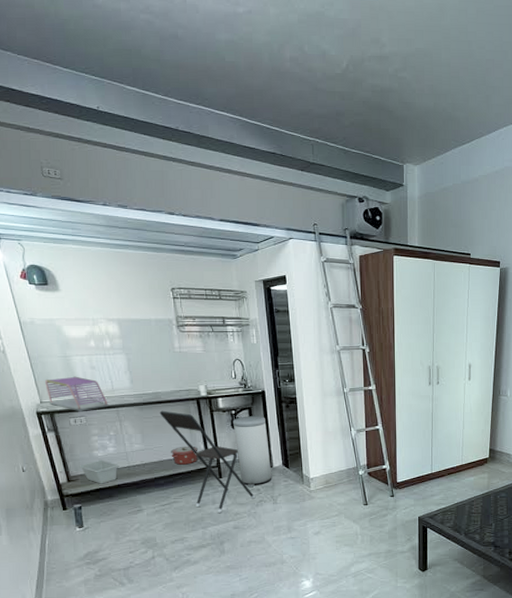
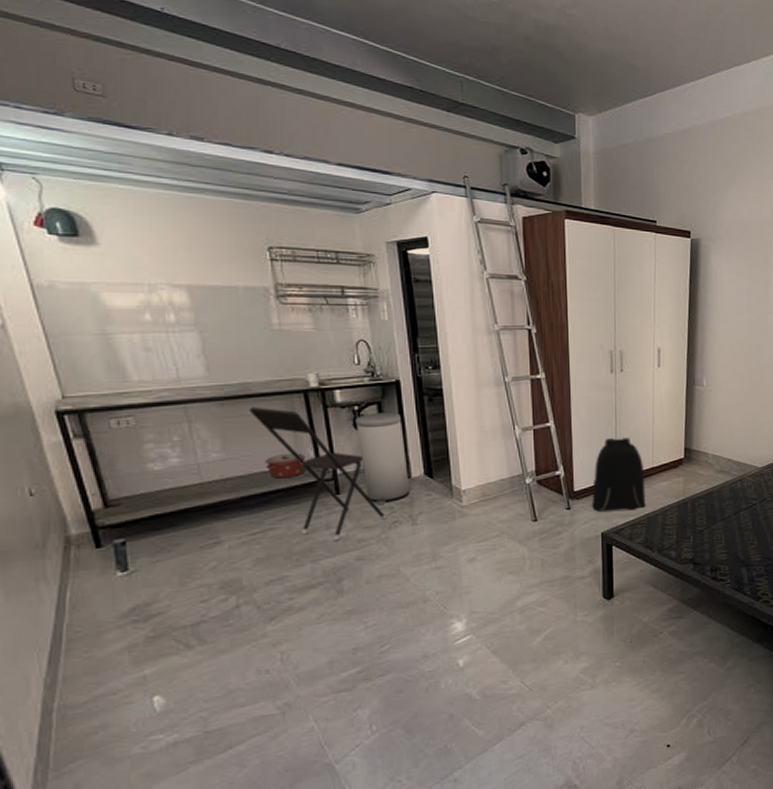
dish rack: present [45,376,109,412] -> none [71,361,173,411]
storage bin: present [79,460,118,484] -> none [123,476,185,509]
backpack: none [411,439,456,499] -> present [592,438,646,512]

